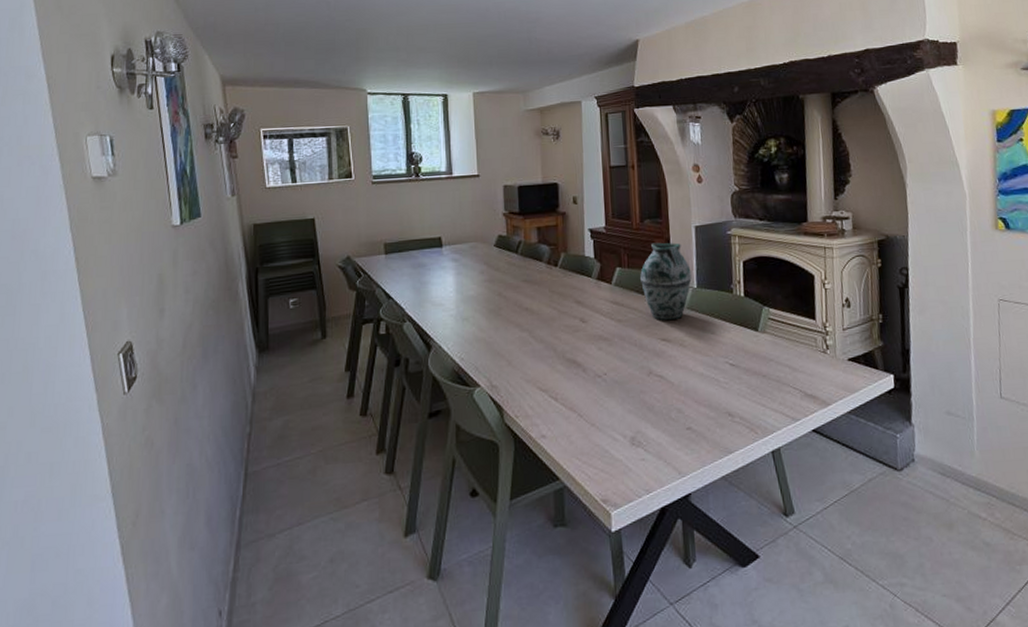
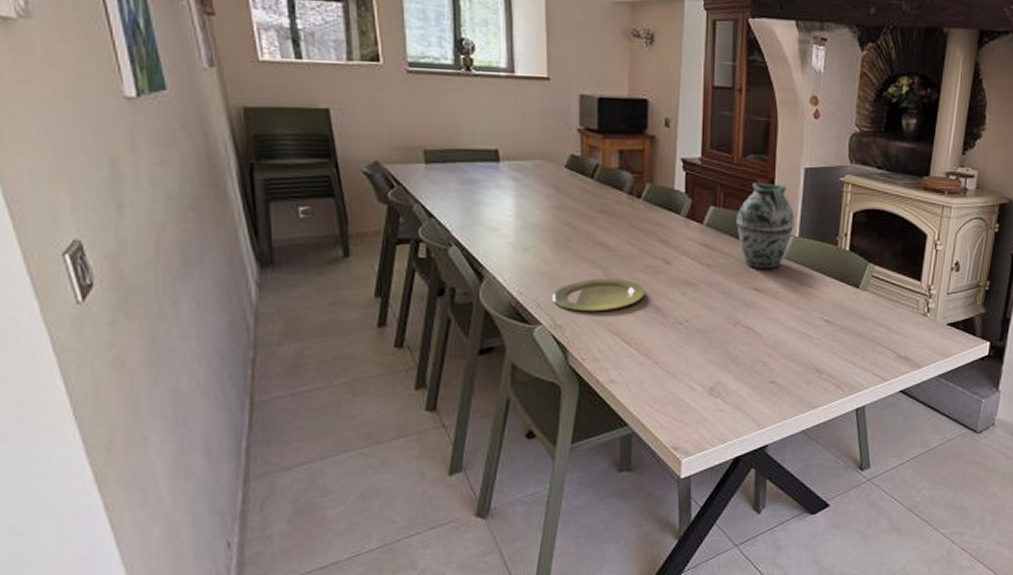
plate: none [488,339,566,372] -> present [552,278,645,312]

